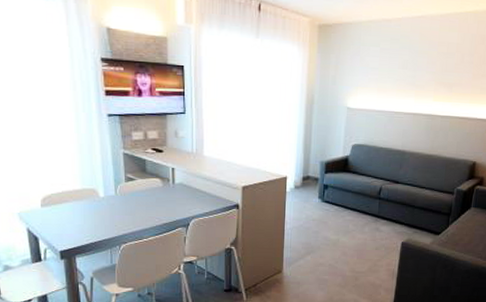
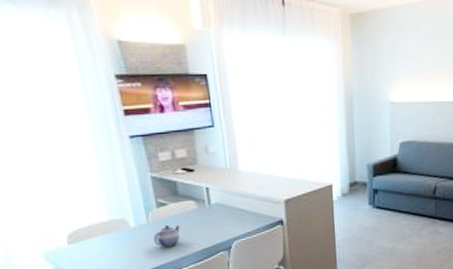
teapot: none [119,199,144,218] -> present [153,225,180,247]

